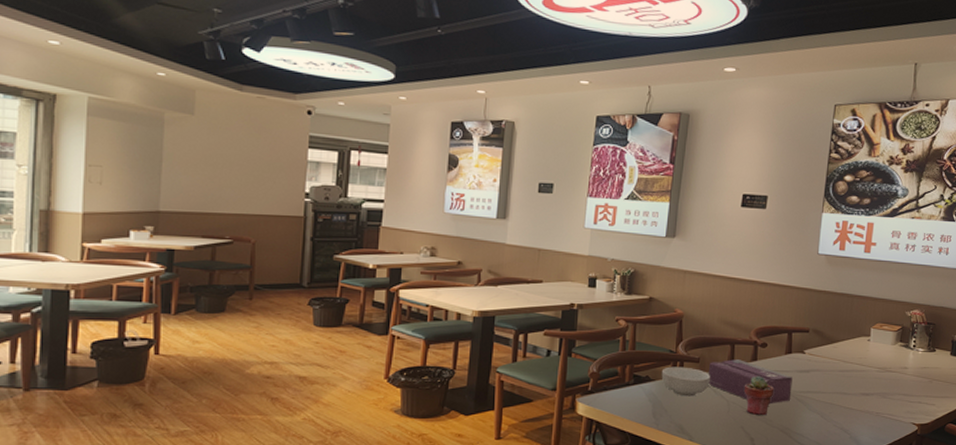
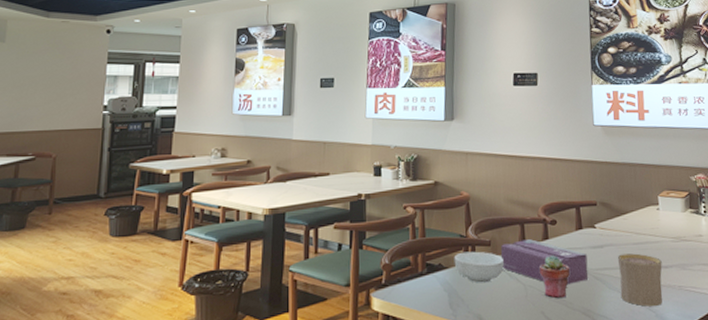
cup: none [819,380,864,429] -> present [617,253,663,307]

